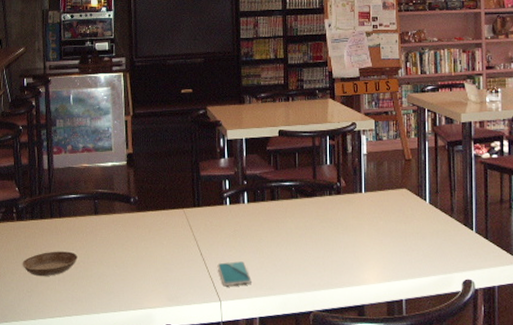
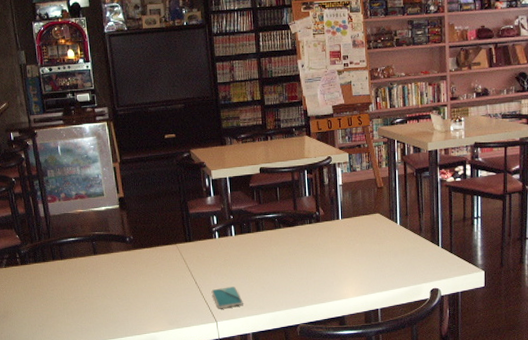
saucer: present [22,251,78,277] -> none [31,289,82,313]

